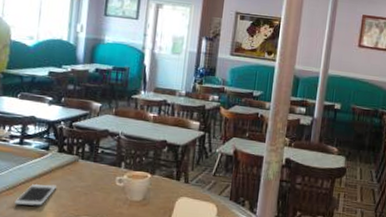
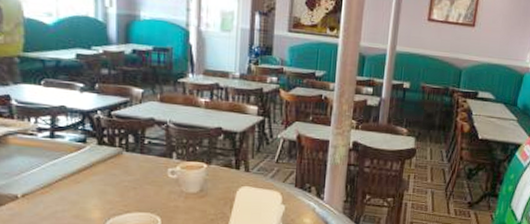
cell phone: present [14,183,58,206] -> none [52,179,101,205]

